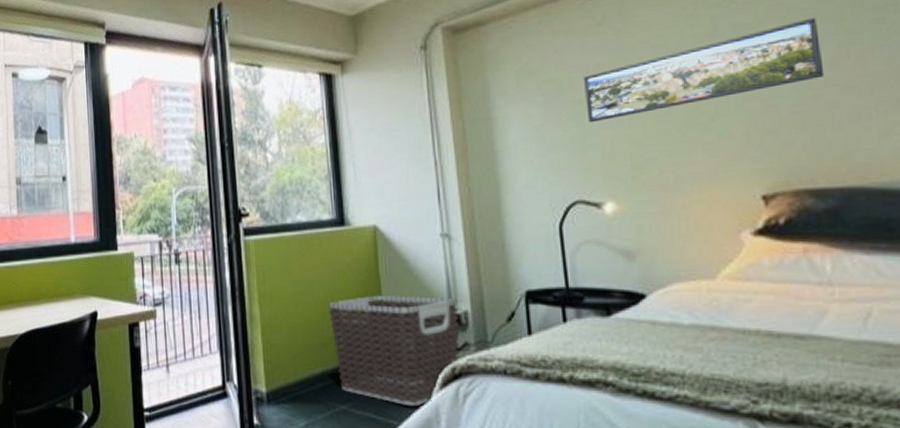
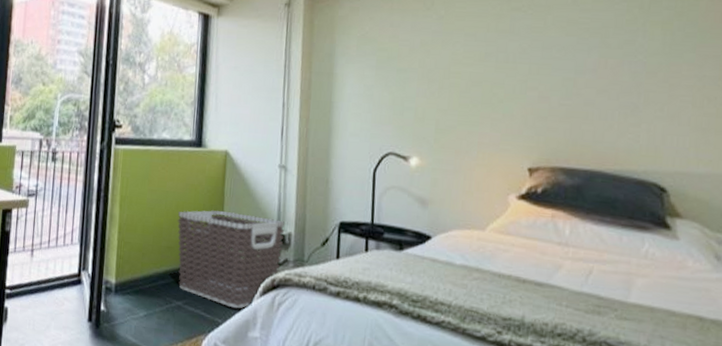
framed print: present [584,17,825,123] -> none [408,31,588,90]

